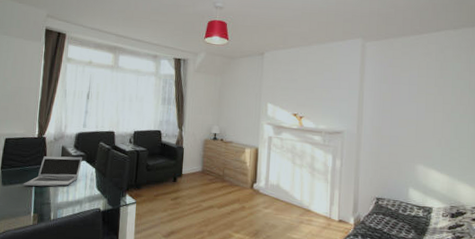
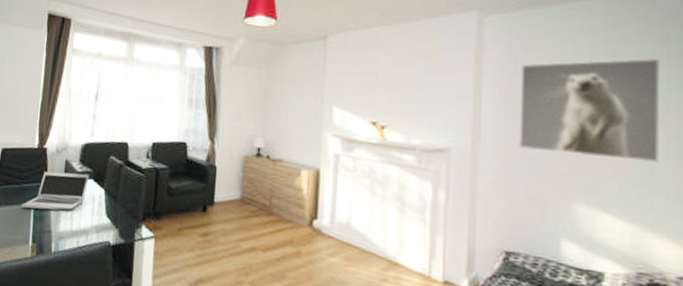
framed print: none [386,72,465,138] -> present [519,57,659,163]

